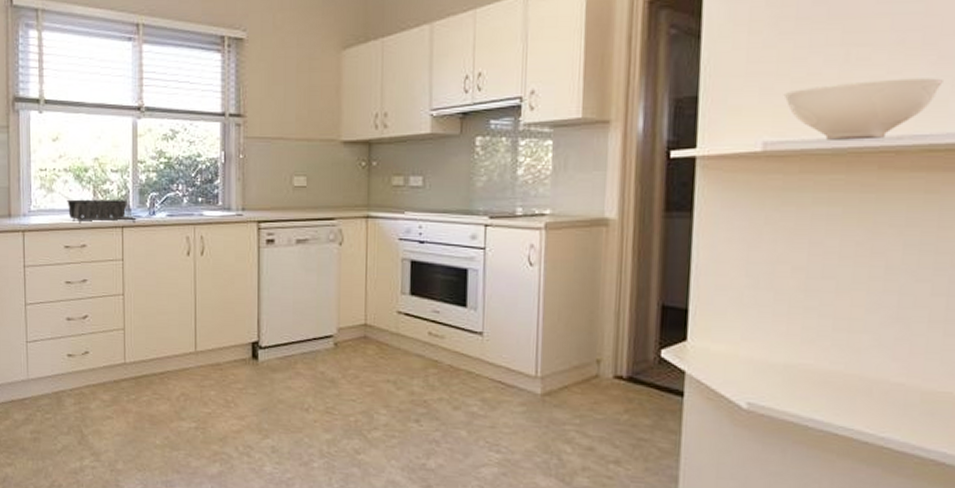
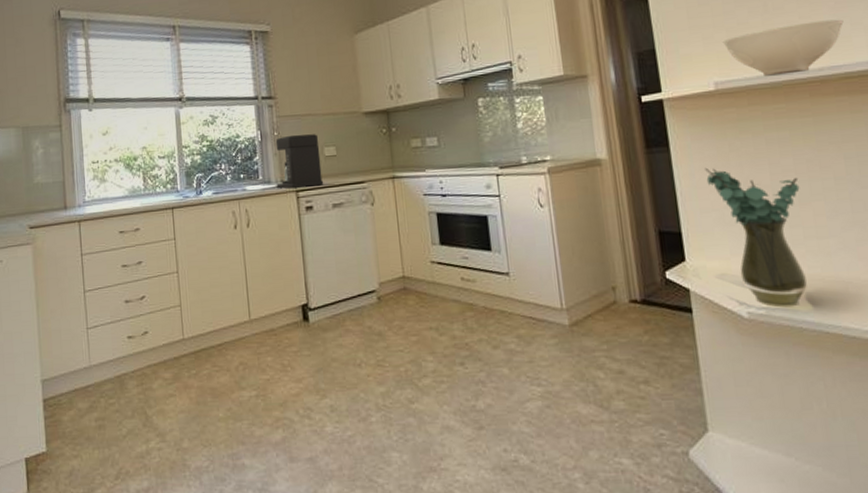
dish rack: present [67,199,137,224] -> none [119,183,185,209]
coffee maker: none [237,159,289,220] -> present [275,134,324,190]
vase: none [730,240,842,403] -> present [705,167,807,308]

